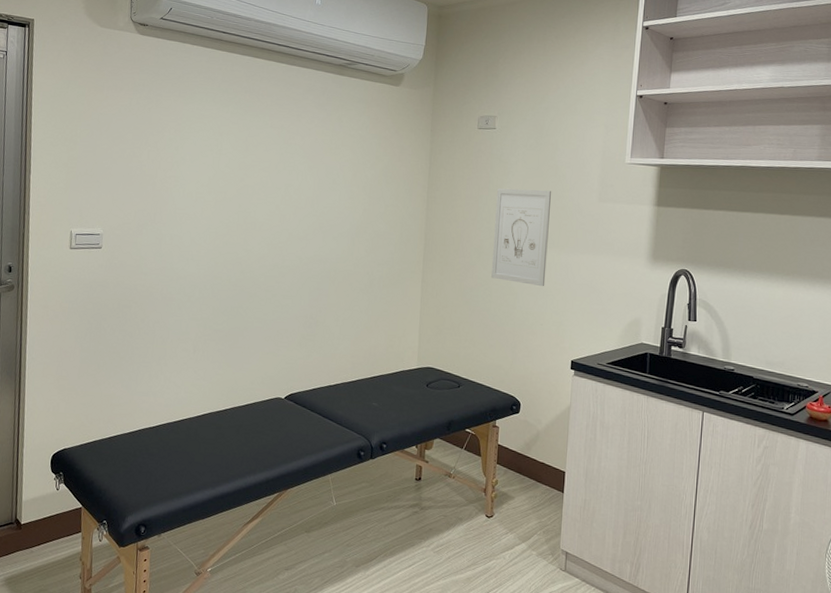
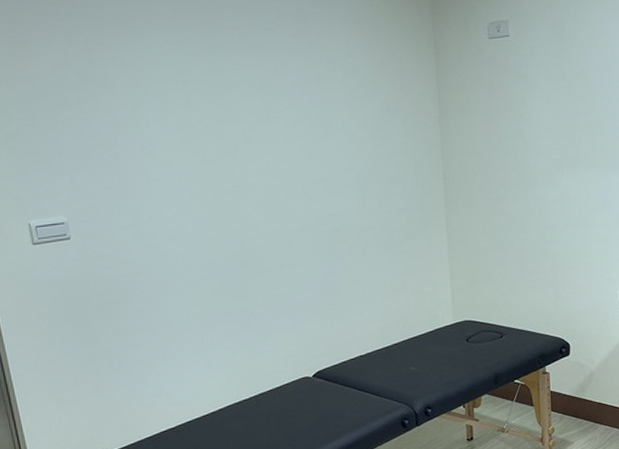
wall art: present [491,188,552,287] -> none [519,102,584,215]

